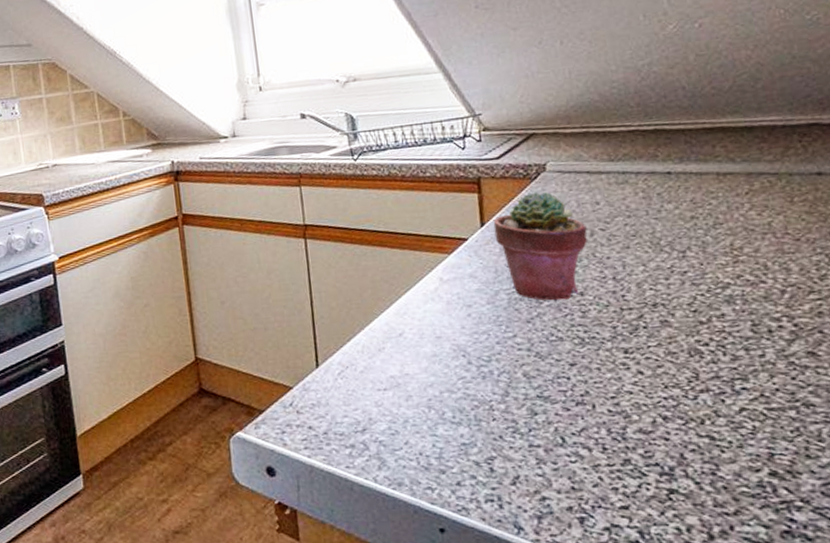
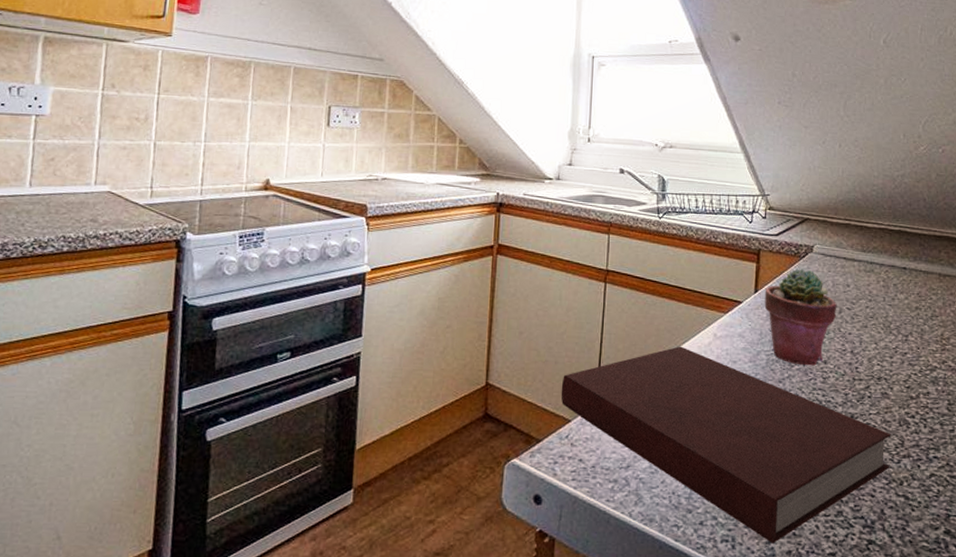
notebook: none [275,296,685,500] -> present [561,346,891,543]

